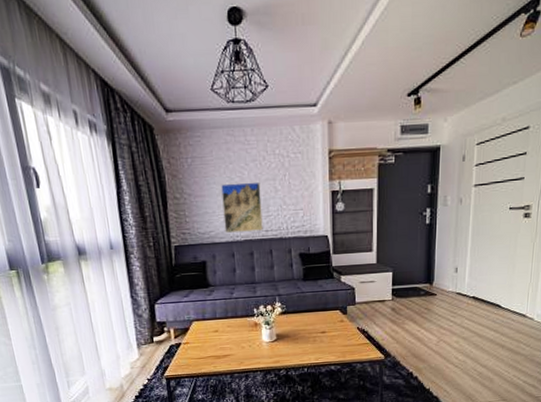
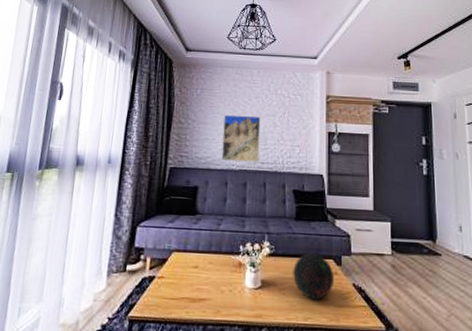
decorative orb: none [304,306,341,344] -> present [293,252,335,300]

